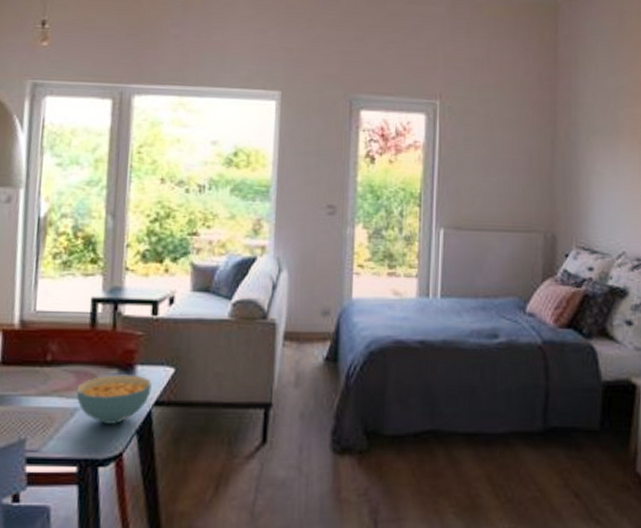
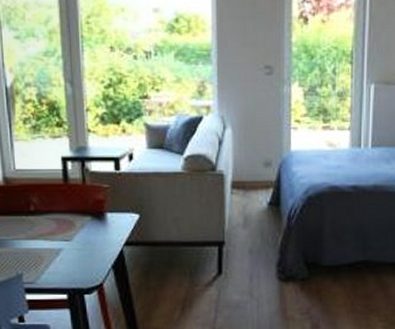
cereal bowl: present [76,374,152,425] -> none [58,221,121,262]

